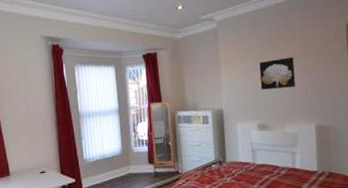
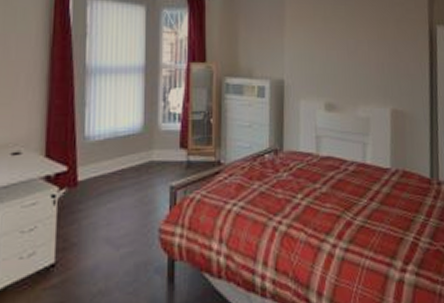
wall art: present [259,57,296,90] -> none [331,21,372,59]

